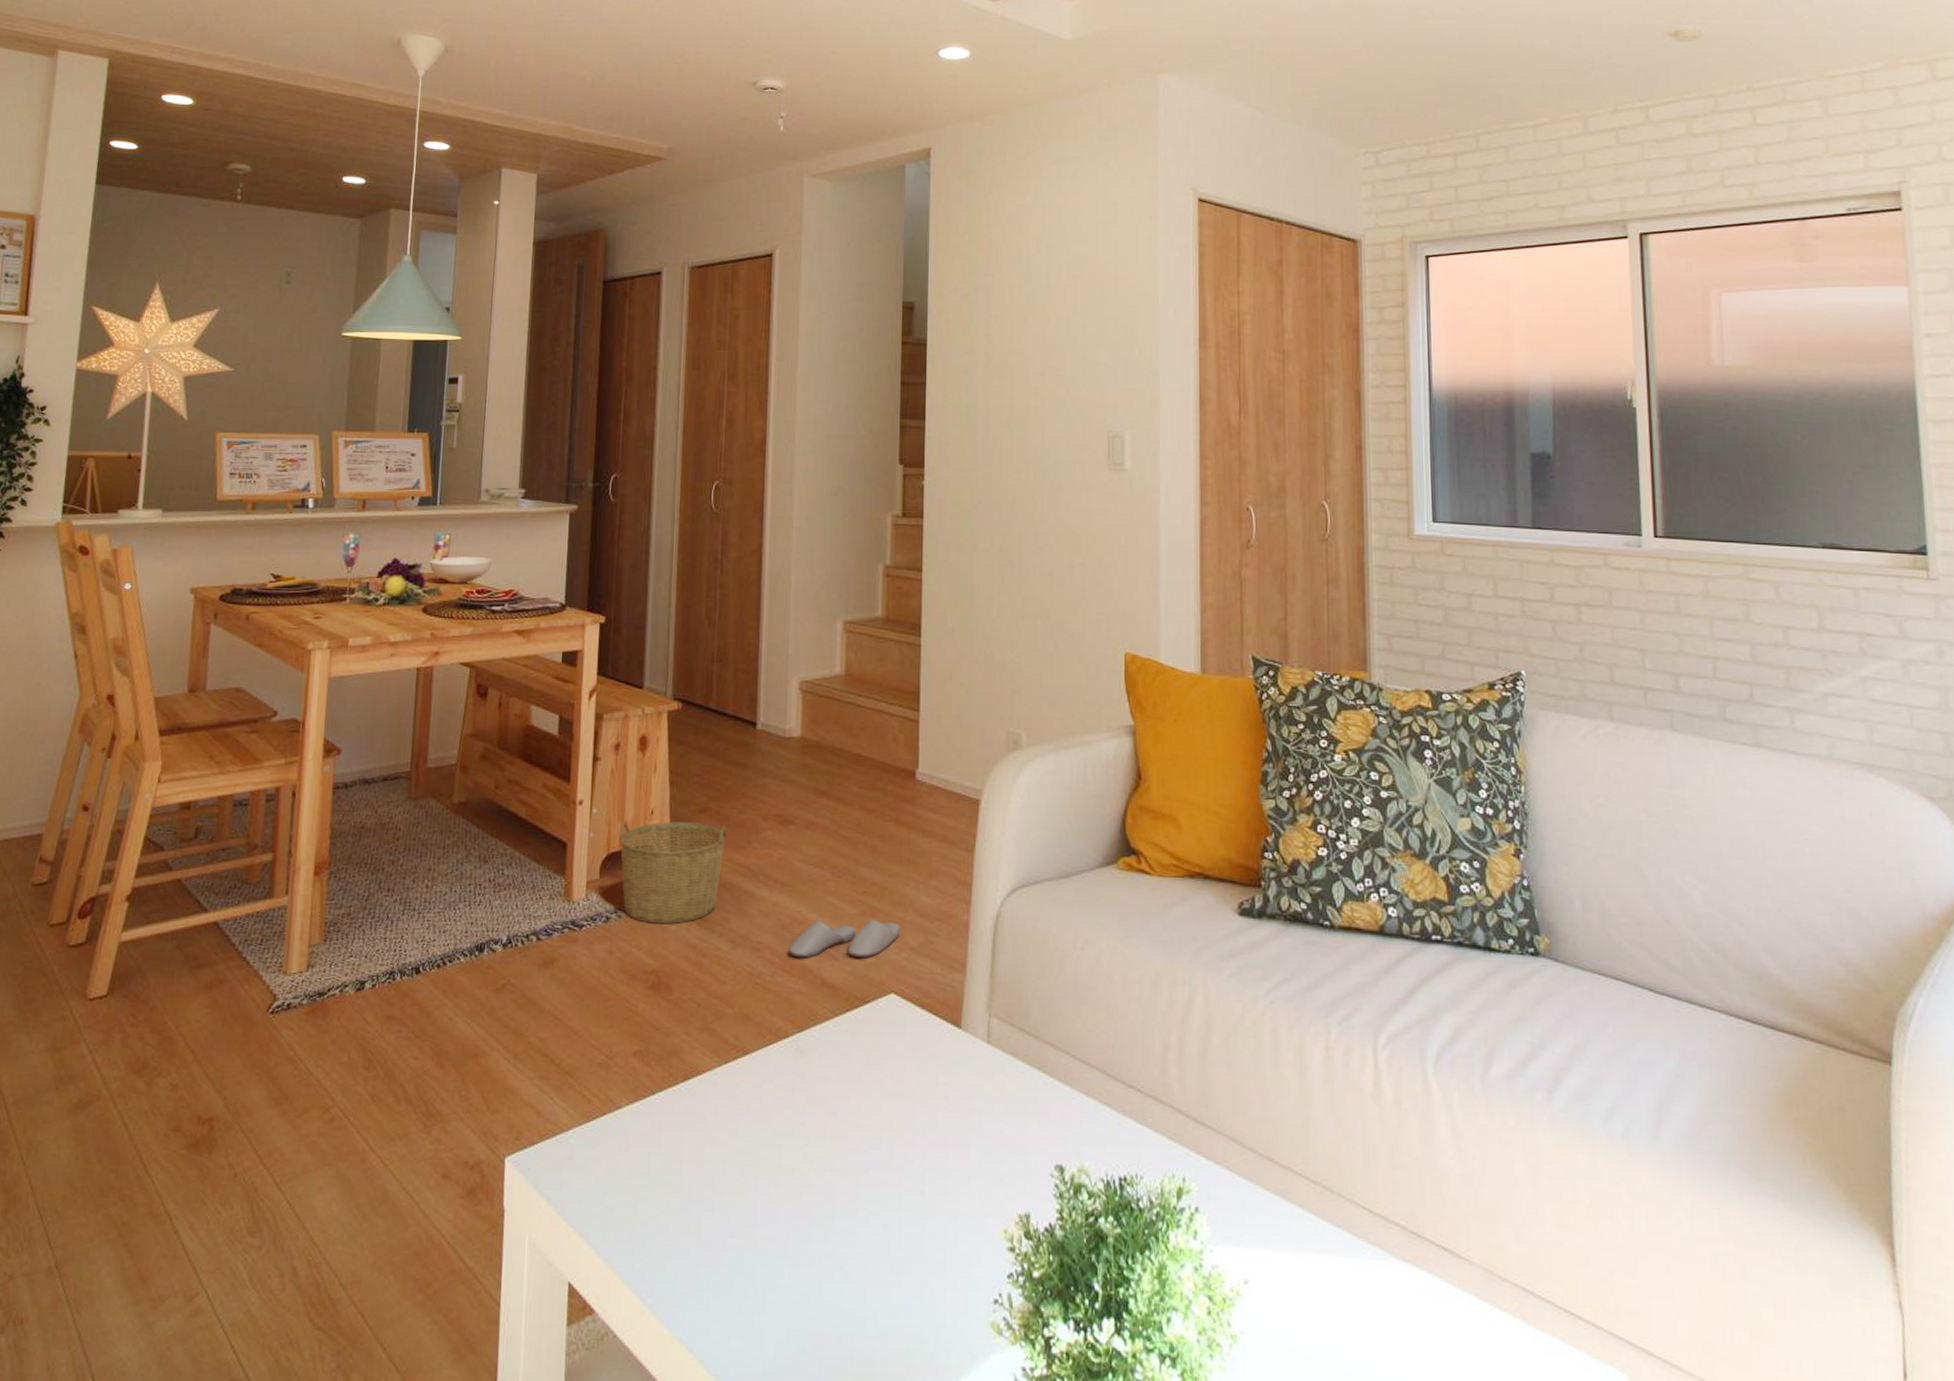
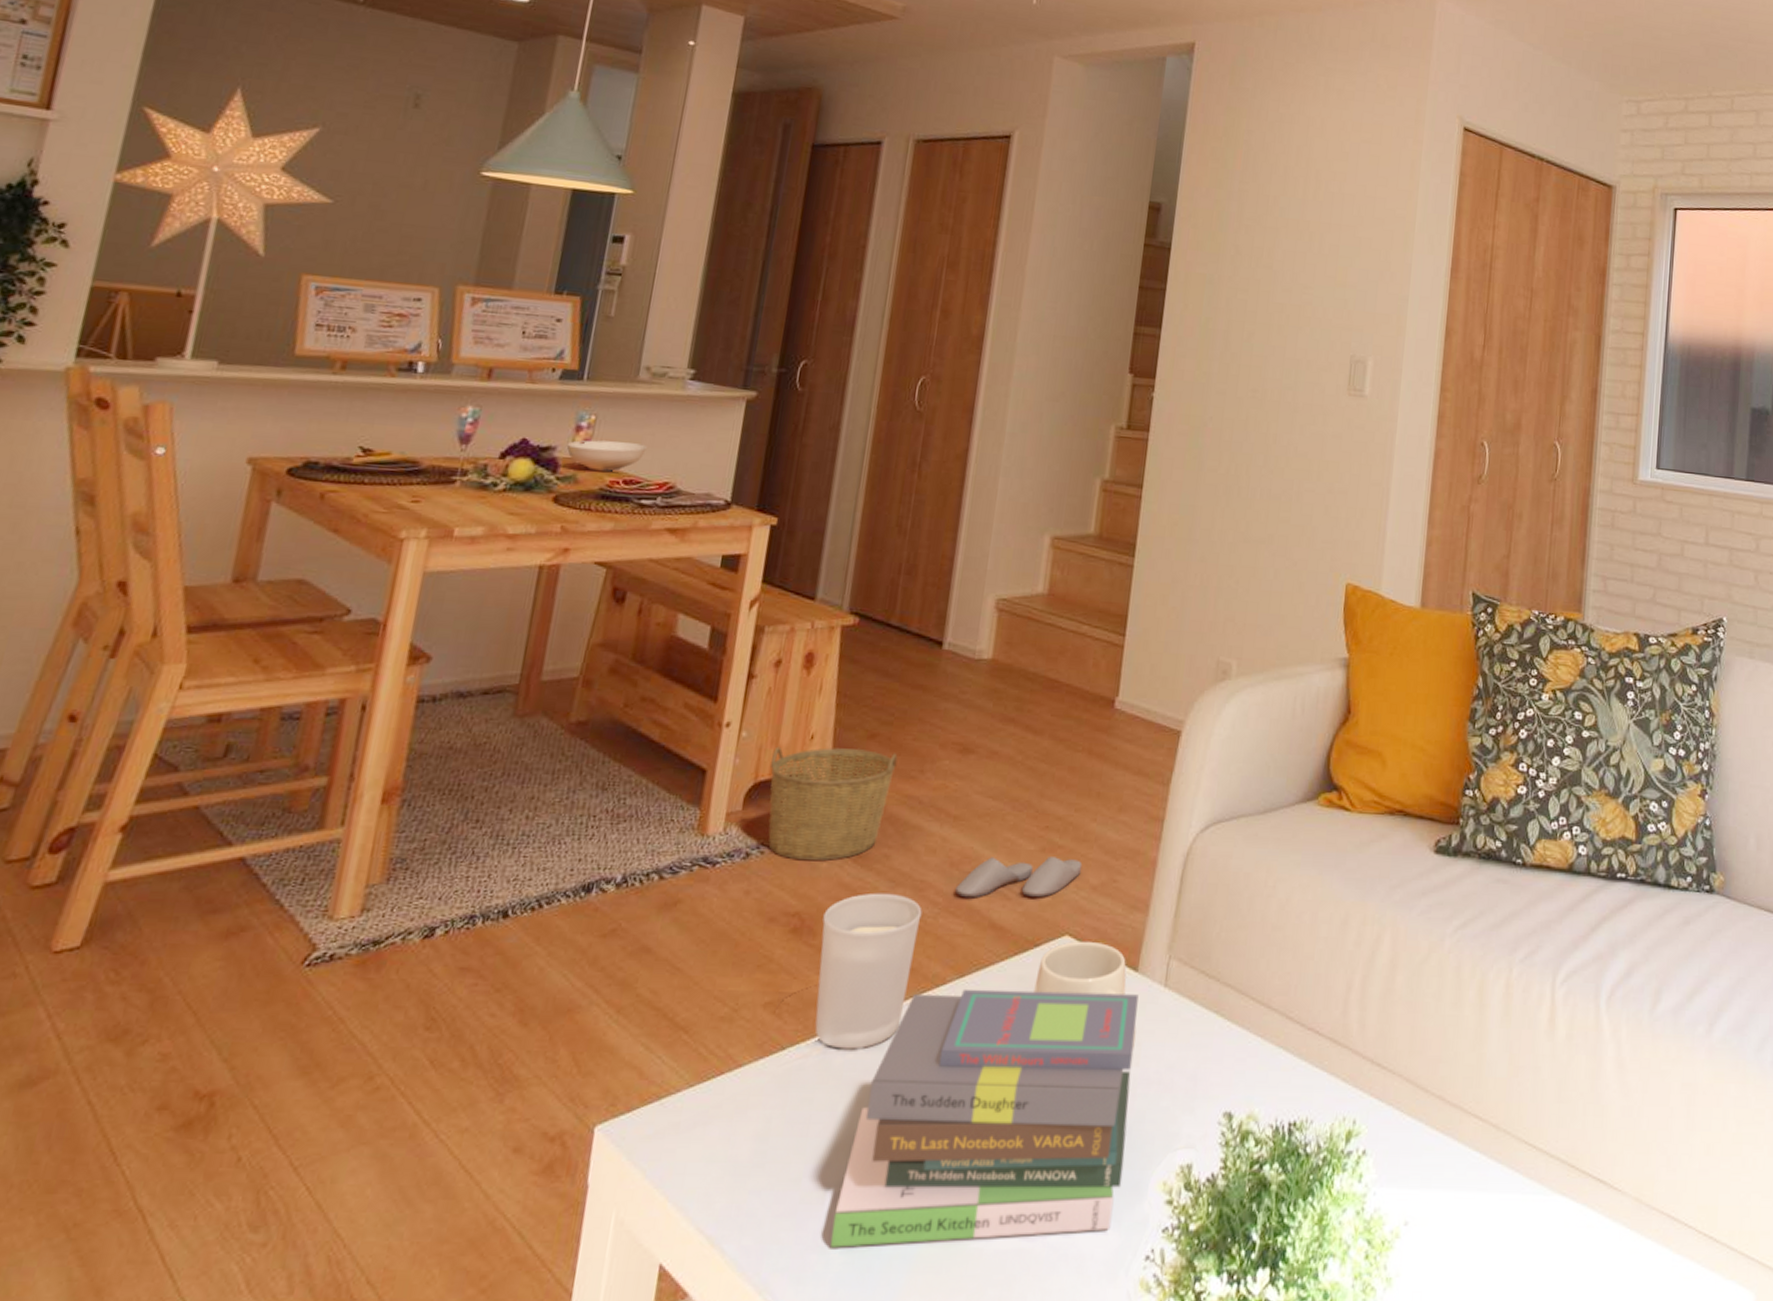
candle holder: none [676,953,761,1096] -> present [814,892,923,1050]
books: none [709,1042,966,1276] -> present [829,988,1139,1248]
mug: none [866,998,965,1103] -> present [1032,941,1137,1050]

